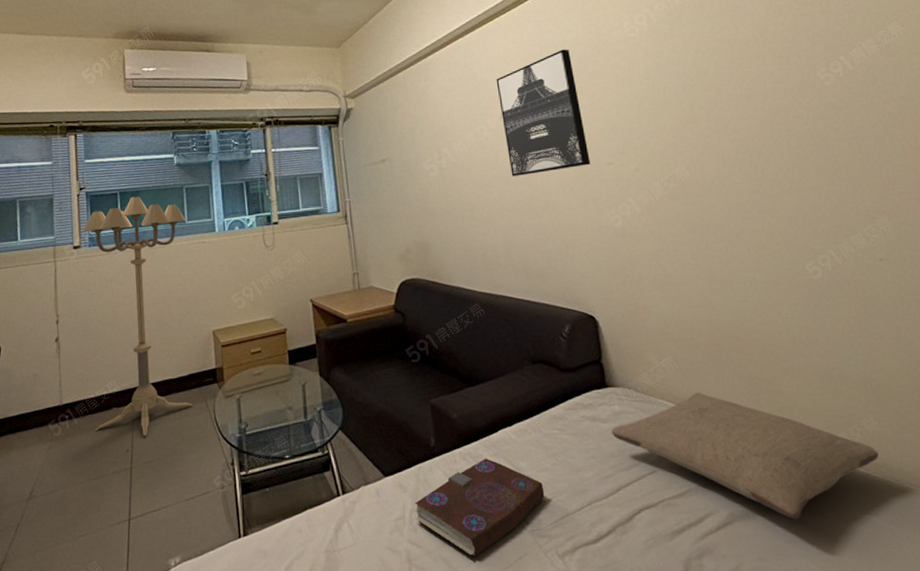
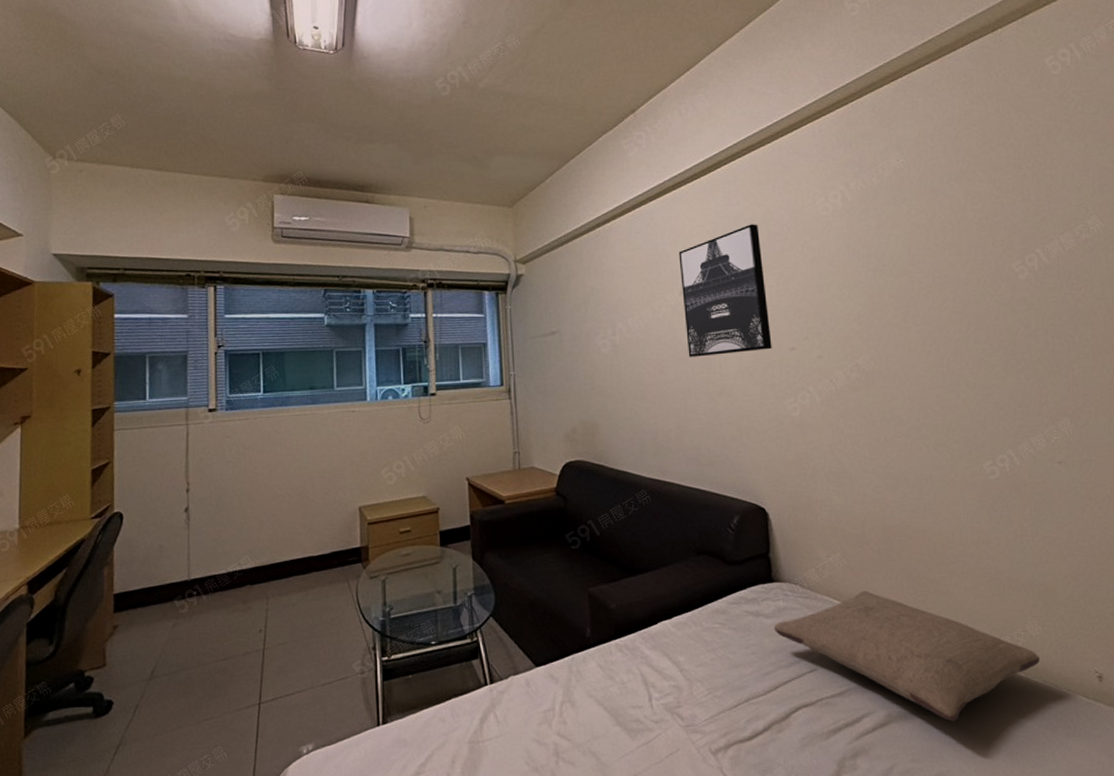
floor lamp: present [83,196,192,437] -> none [220,358,335,617]
book: present [414,458,545,558] -> none [565,651,701,753]

